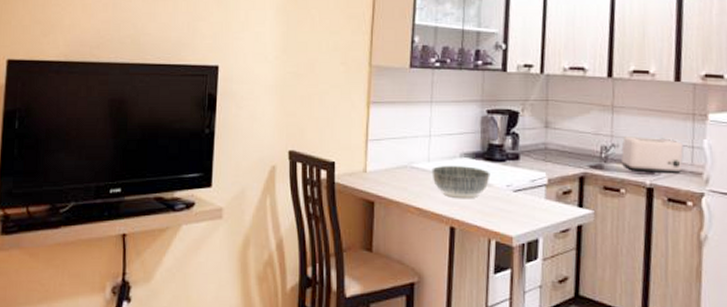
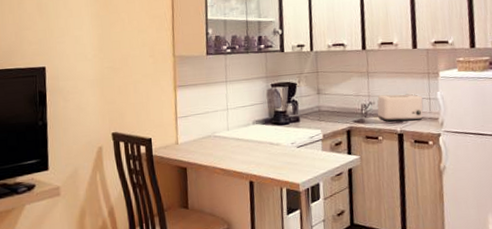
bowl: present [431,166,490,199] -> none [231,131,278,158]

